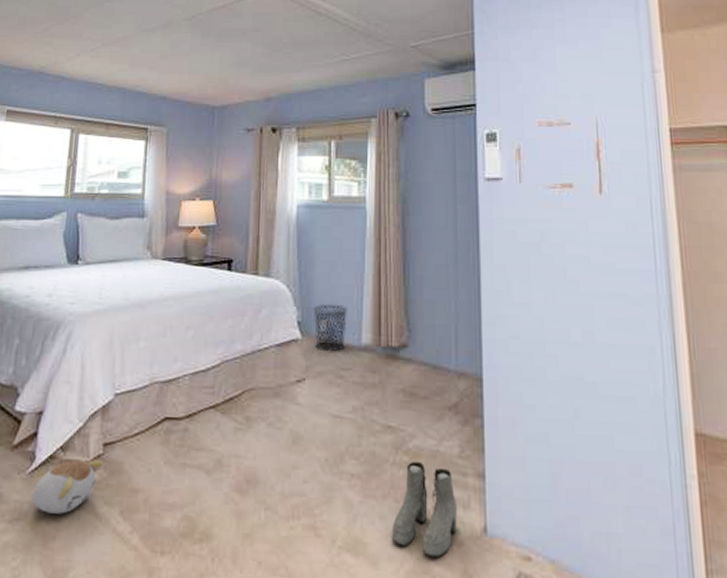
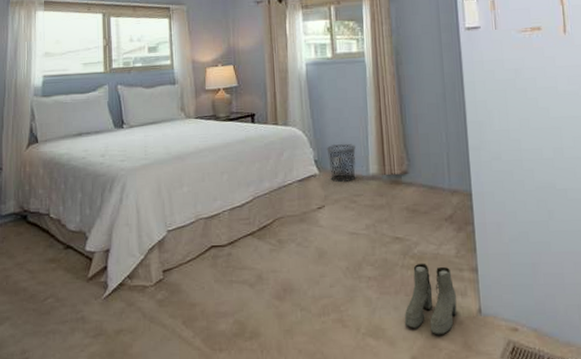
plush toy: present [31,460,103,514] -> none [109,284,164,328]

